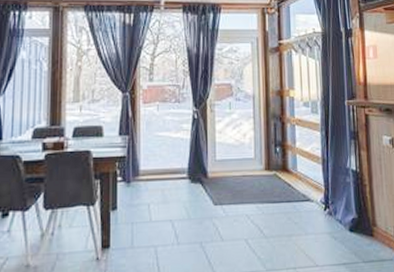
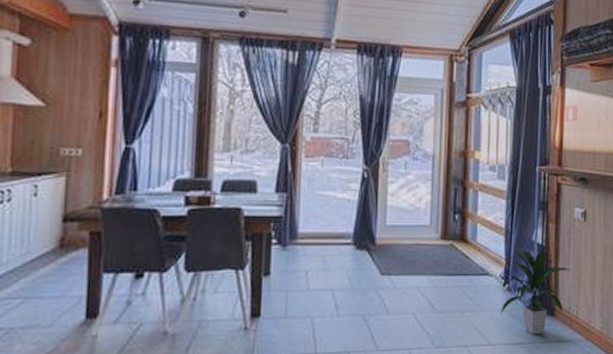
indoor plant: none [323,175,384,256] -> present [500,249,570,335]

